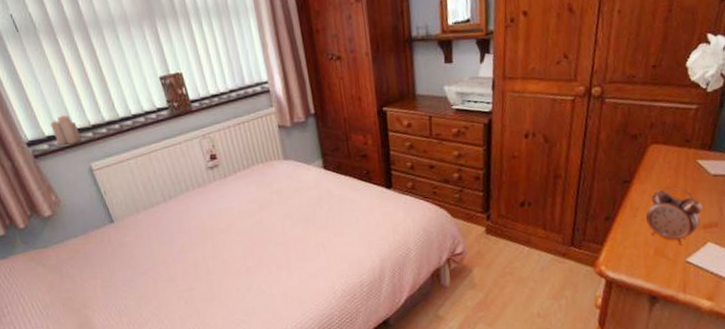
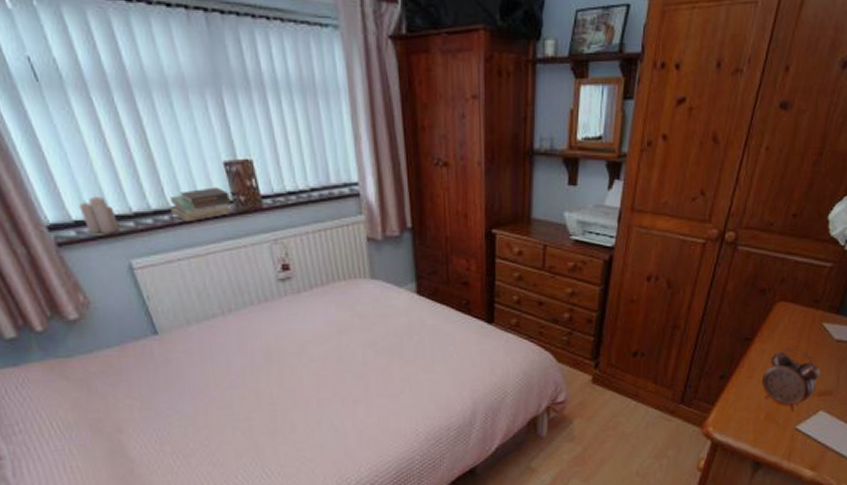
books: none [119,97,168,128] -> present [169,187,232,221]

